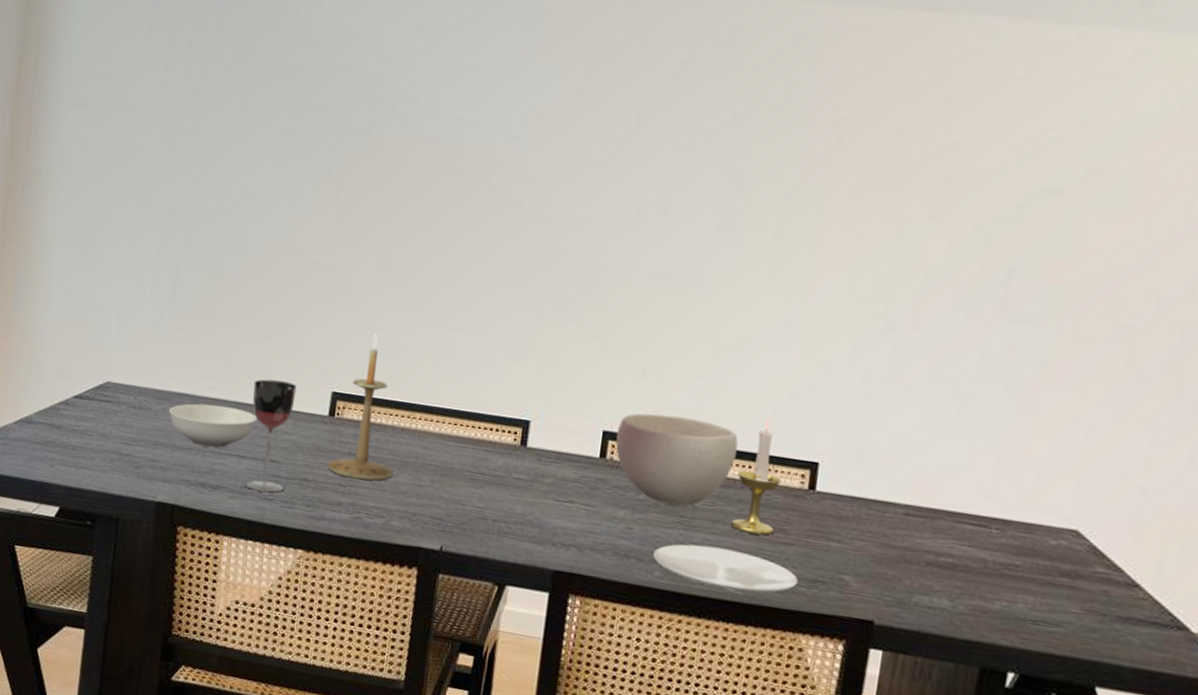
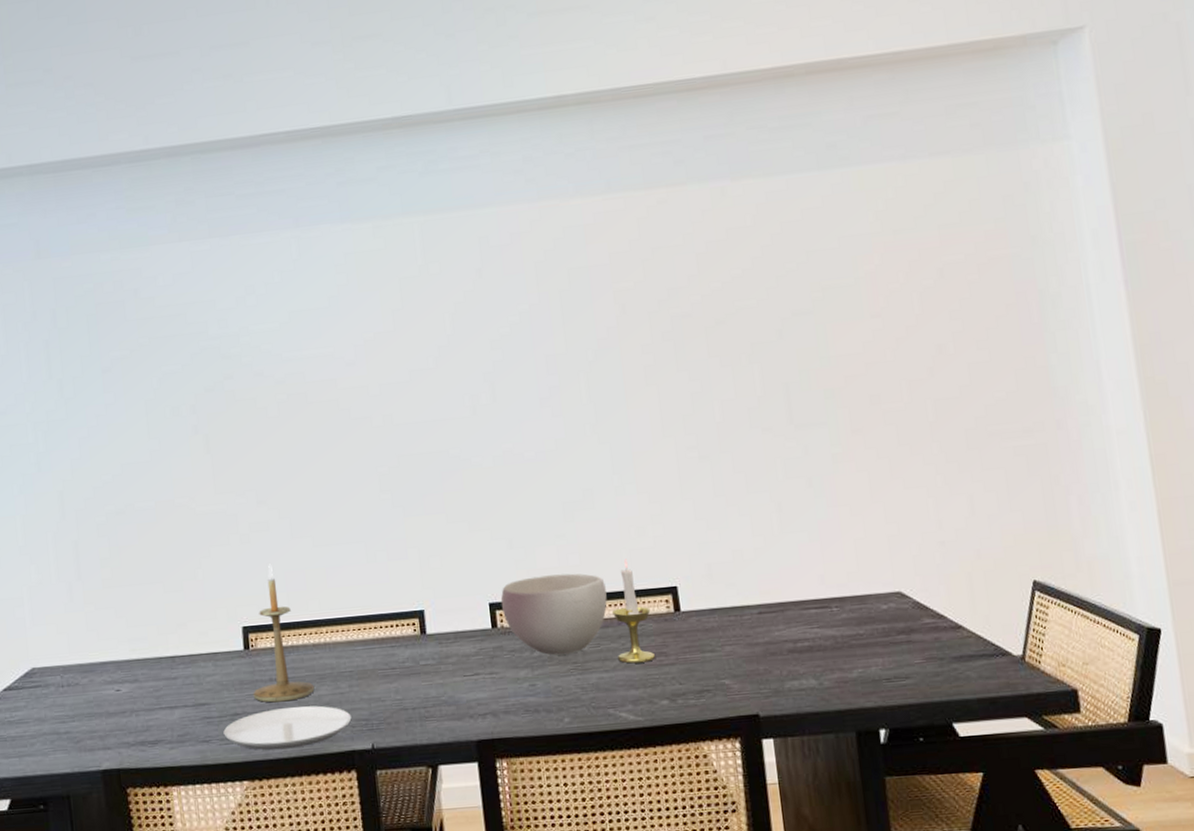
bowl: present [168,403,258,448] -> none [95,663,180,707]
wineglass: present [245,379,297,493] -> none [169,627,219,736]
plate: none [288,483,426,531] -> present [223,705,352,750]
plate: present [653,544,798,594] -> none [559,681,687,719]

